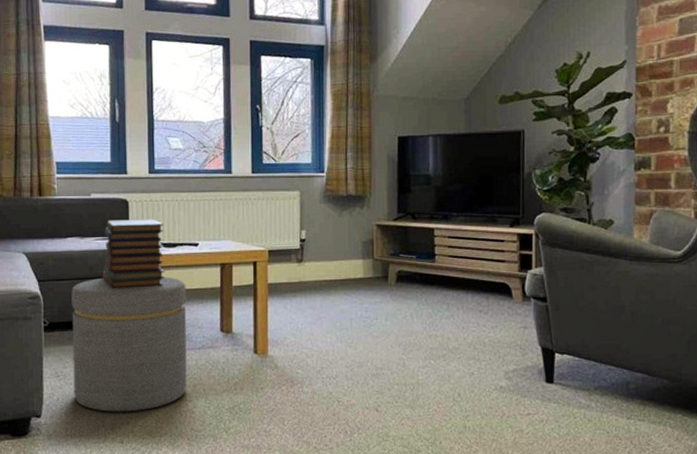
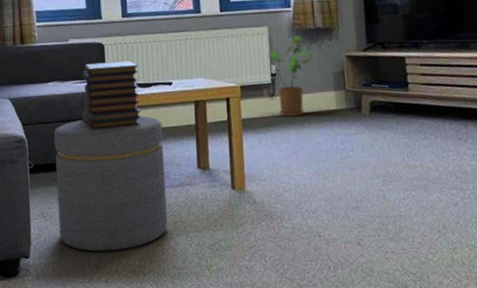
house plant: none [298,202,344,285] -> present [267,36,314,118]

